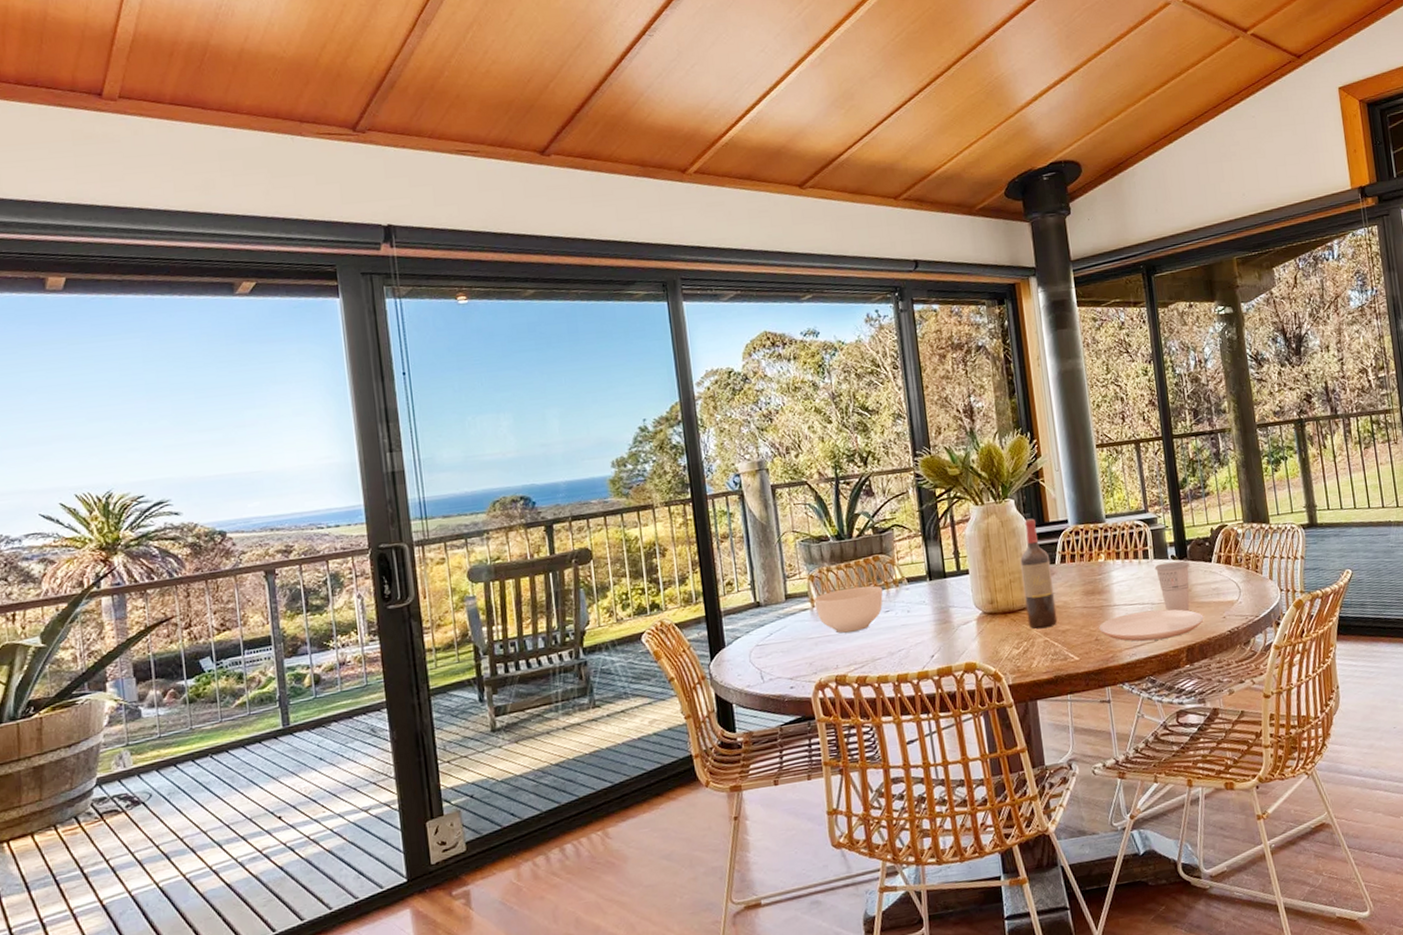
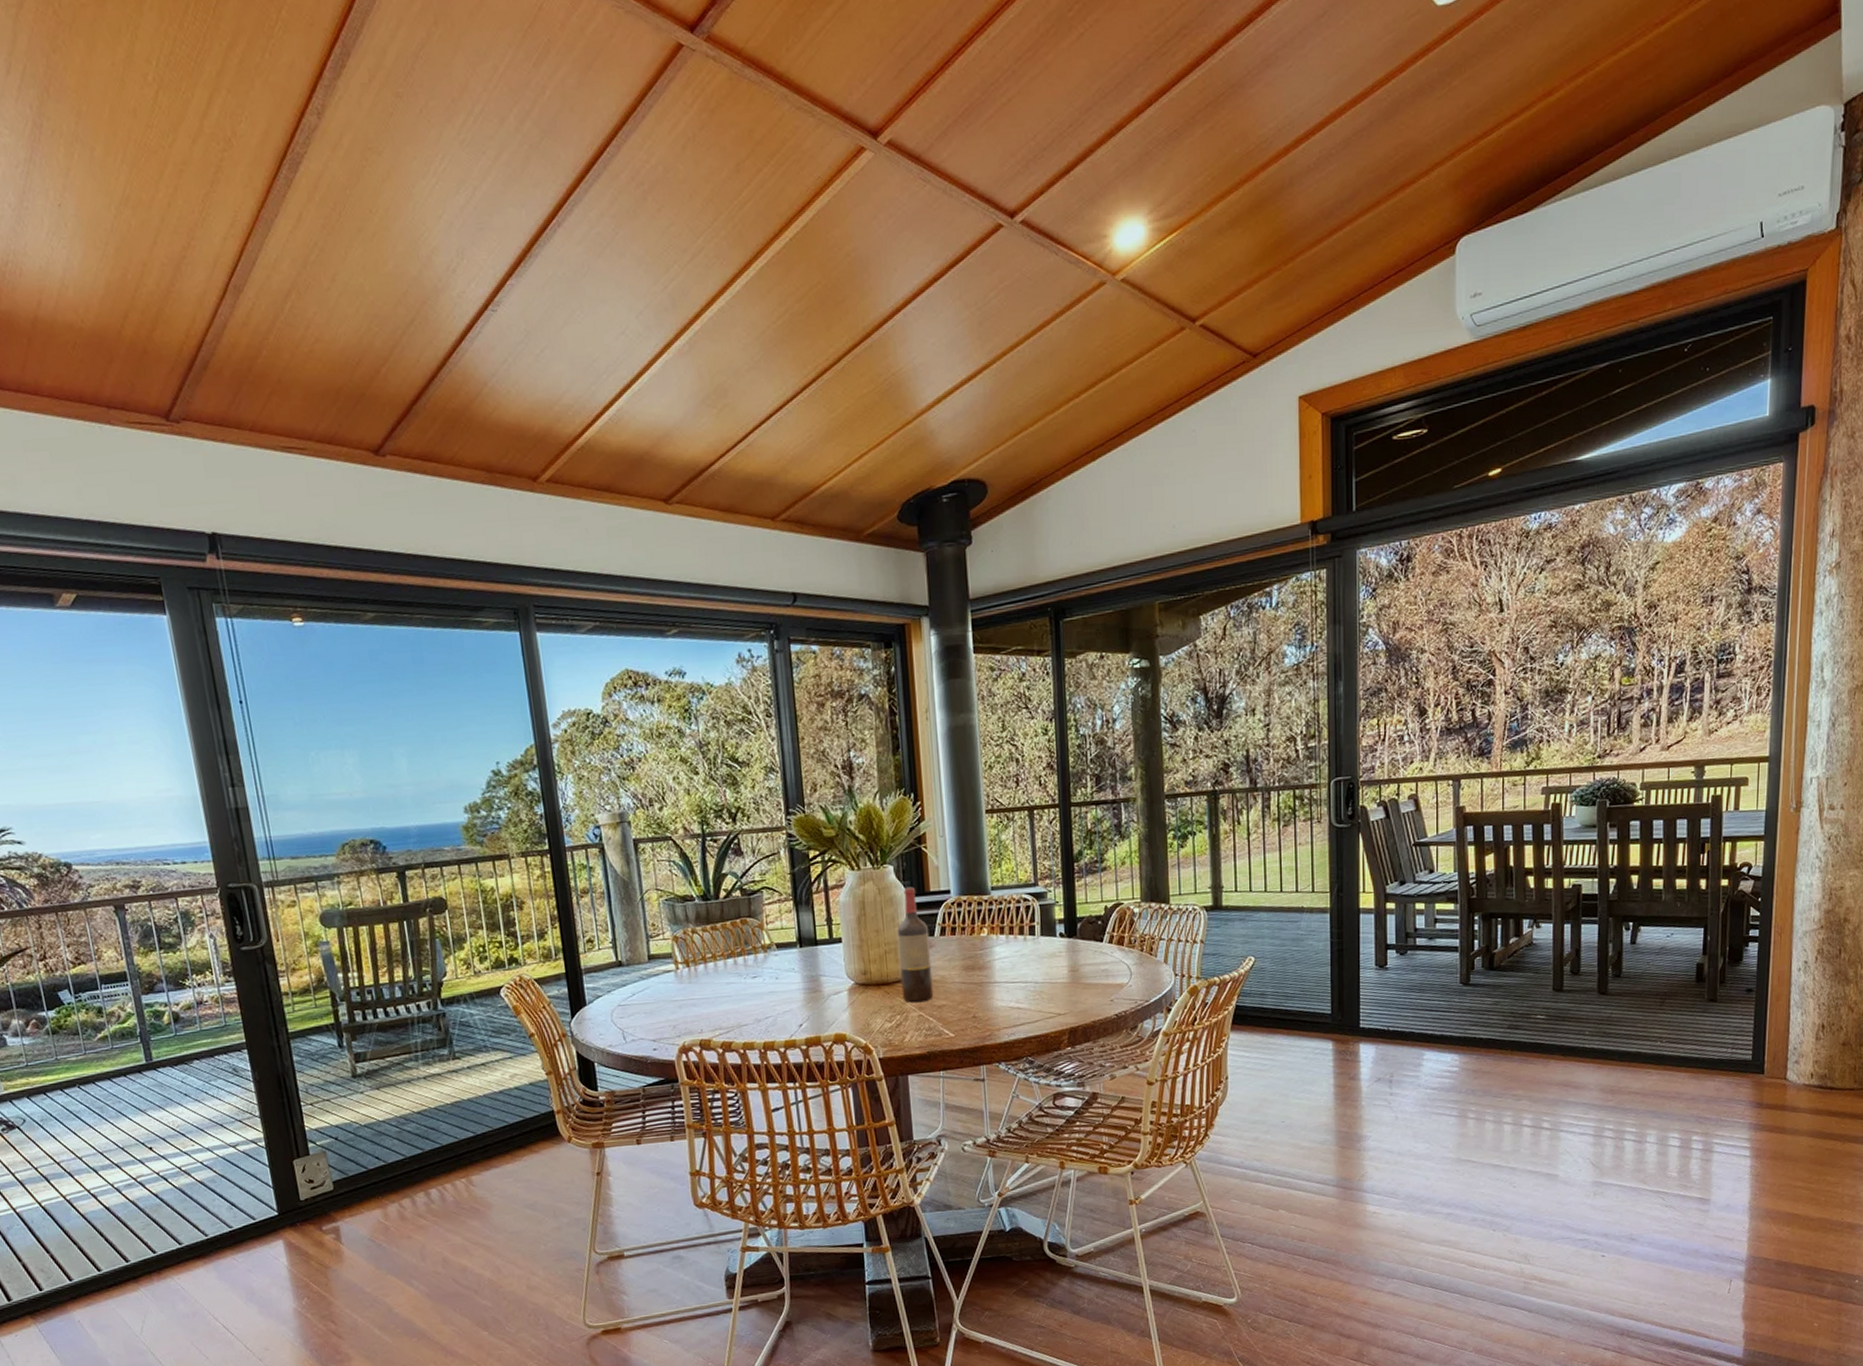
bowl: present [814,585,883,633] -> none [678,950,751,997]
plate: present [1099,609,1204,642] -> none [977,989,1090,1021]
cup: present [1154,561,1190,612] -> none [1040,939,1079,993]

